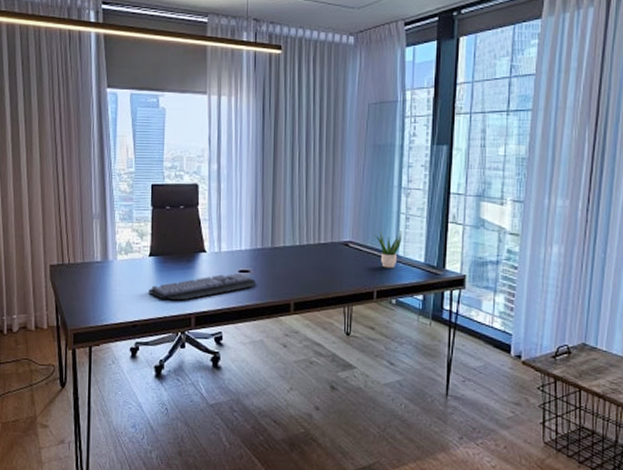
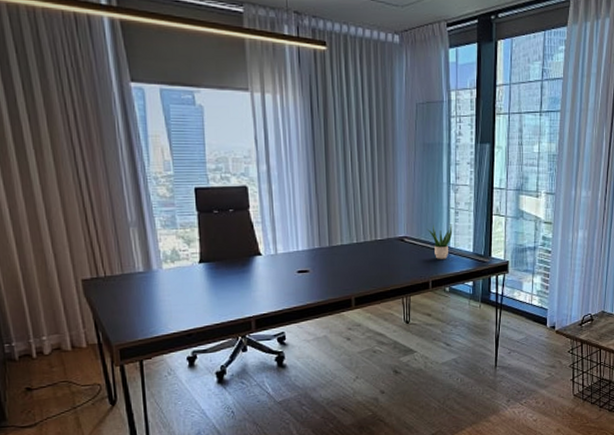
keyboard: present [148,272,255,301] -> none [202,273,315,307]

